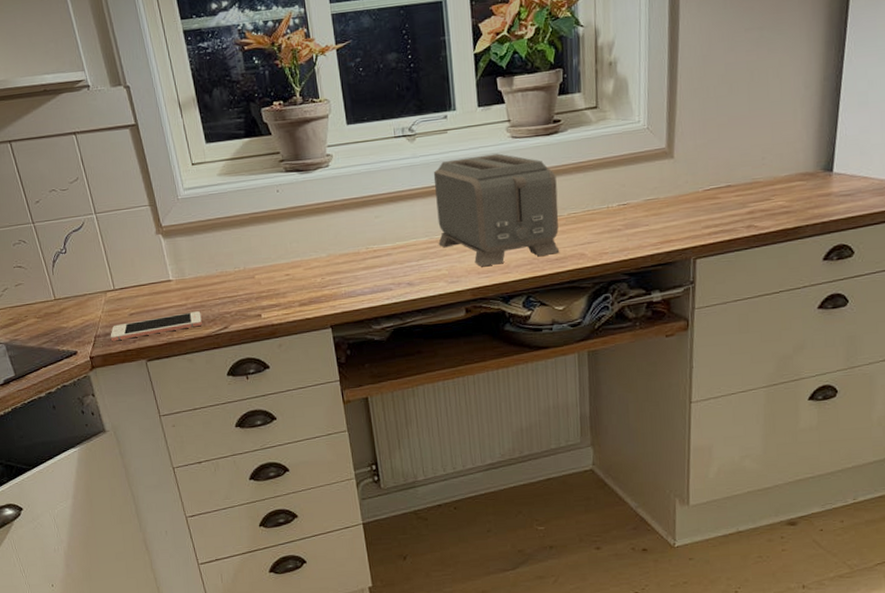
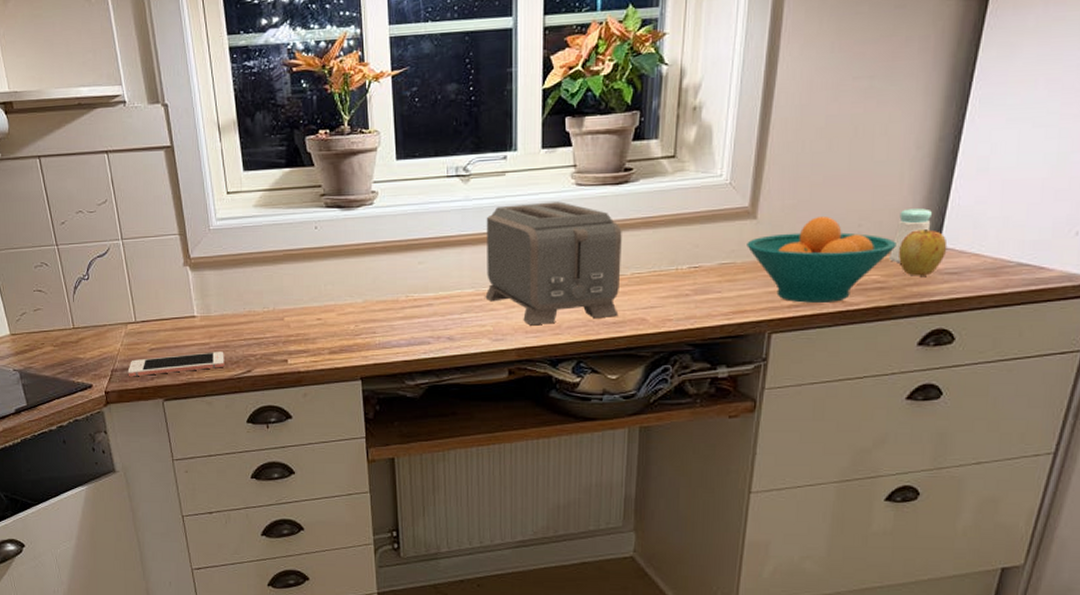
fruit bowl: none [667,152,796,230] -> present [747,215,897,303]
salt shaker: none [791,140,824,190] -> present [889,208,932,263]
apple: none [798,158,840,200] -> present [897,229,948,276]

